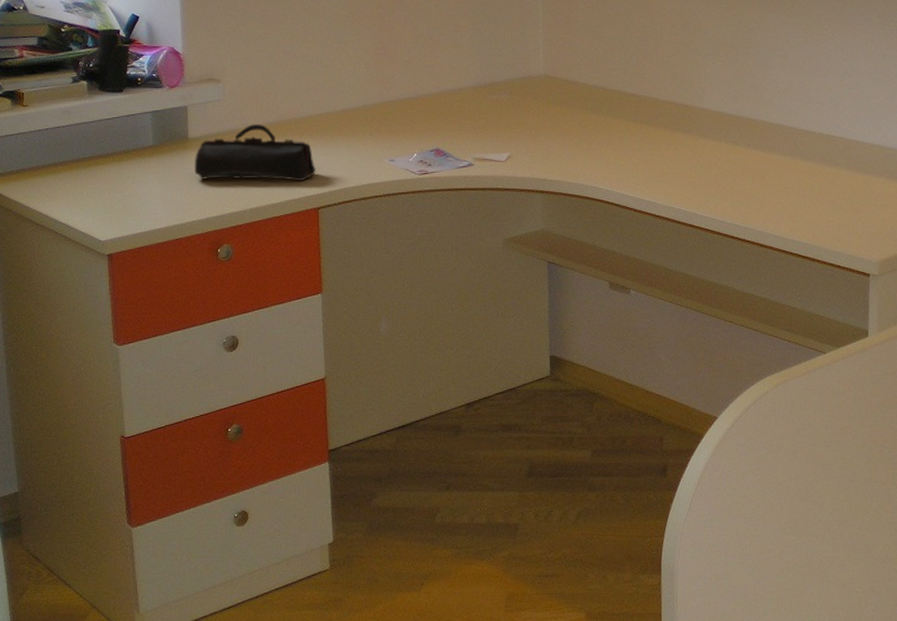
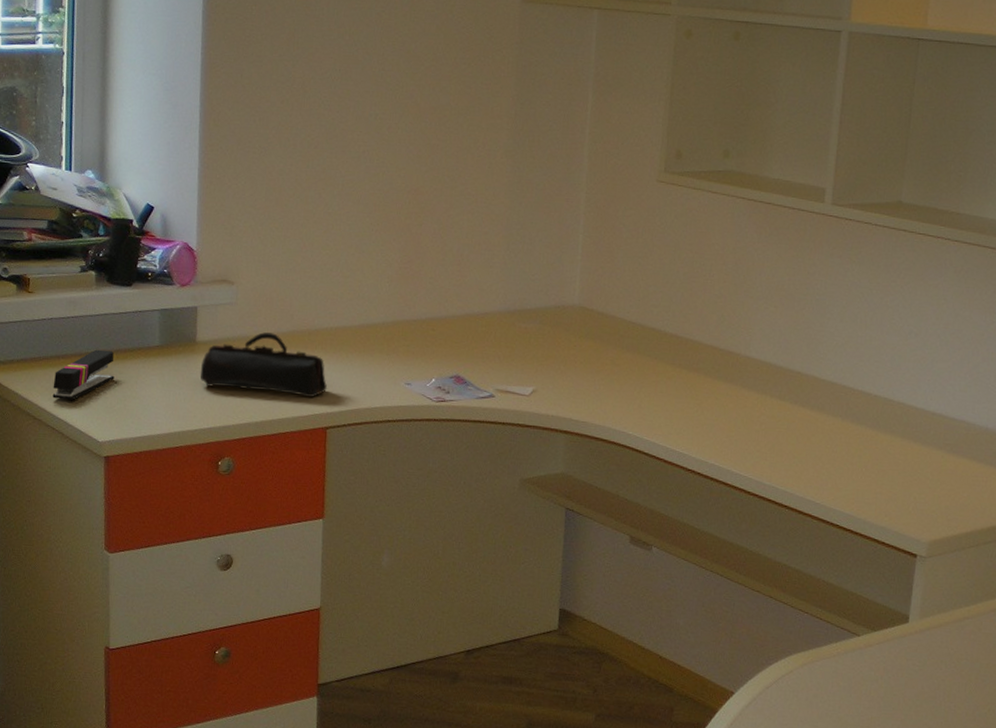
stapler: none [53,154,112,204] -> present [52,349,115,400]

